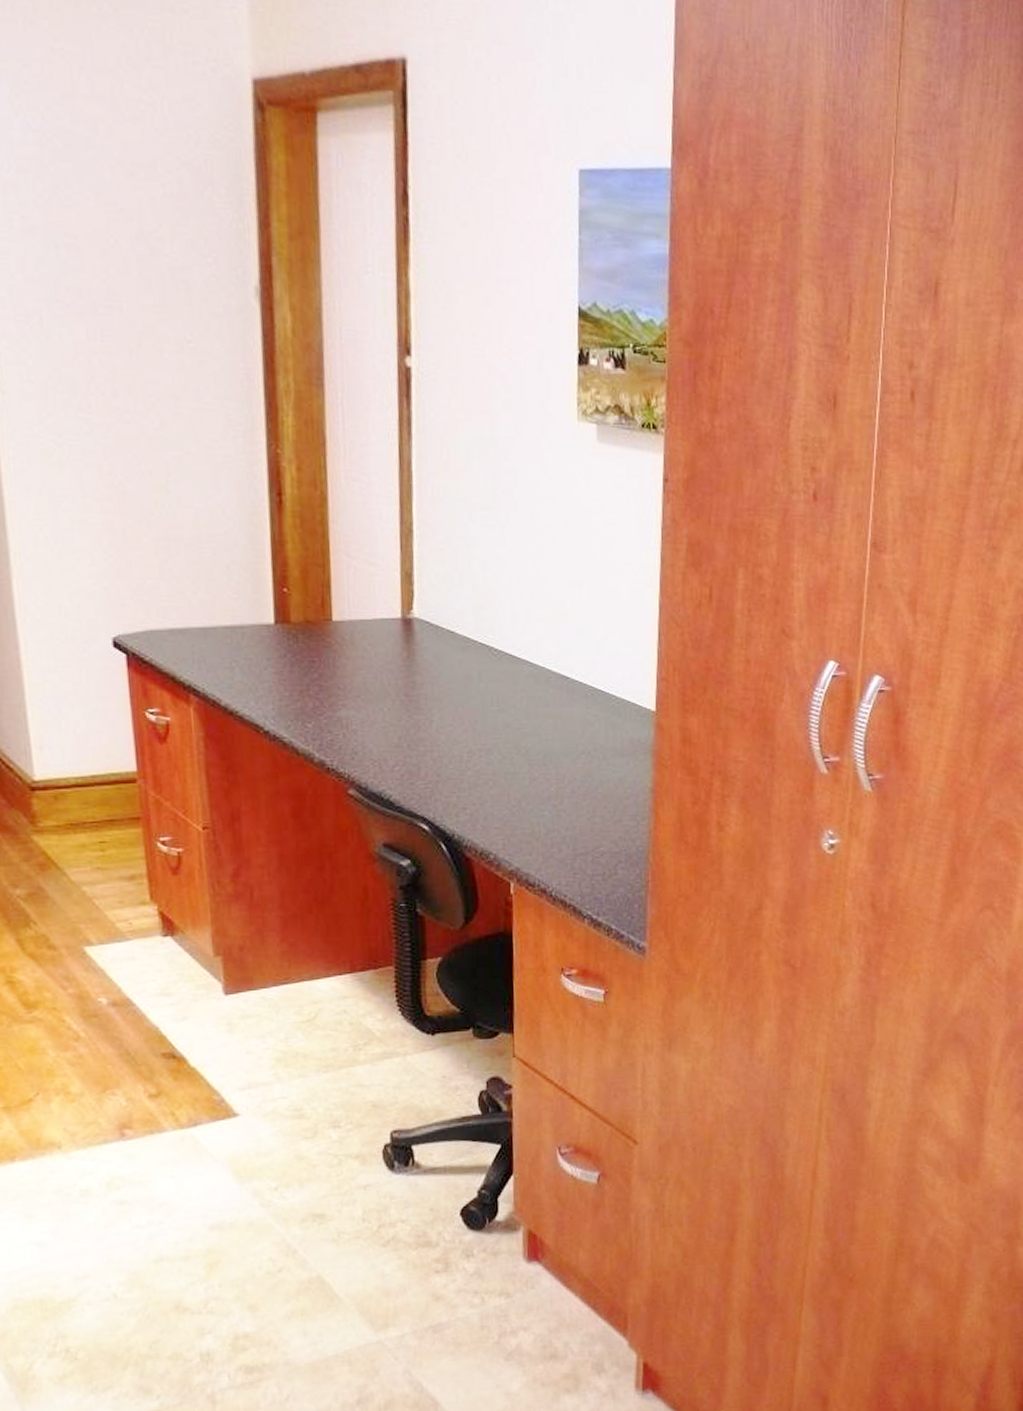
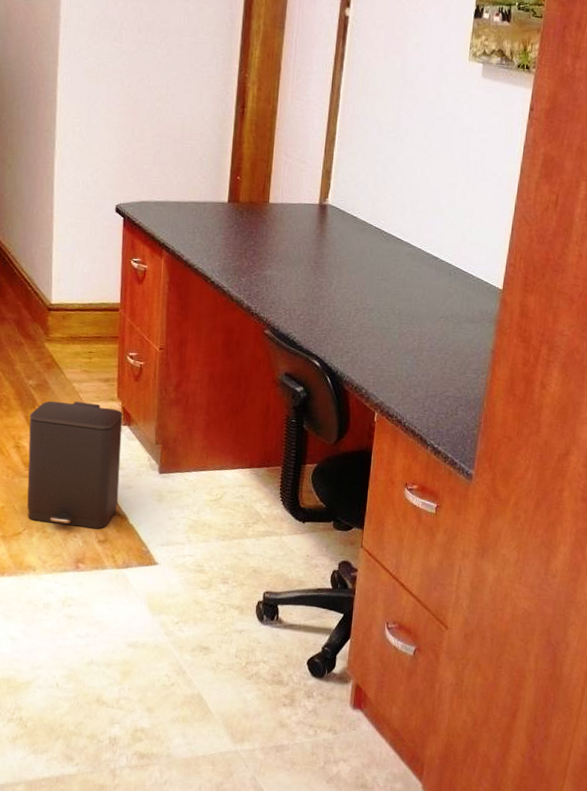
pedal bin: none [22,911,171,1081] -> present [27,401,123,529]

